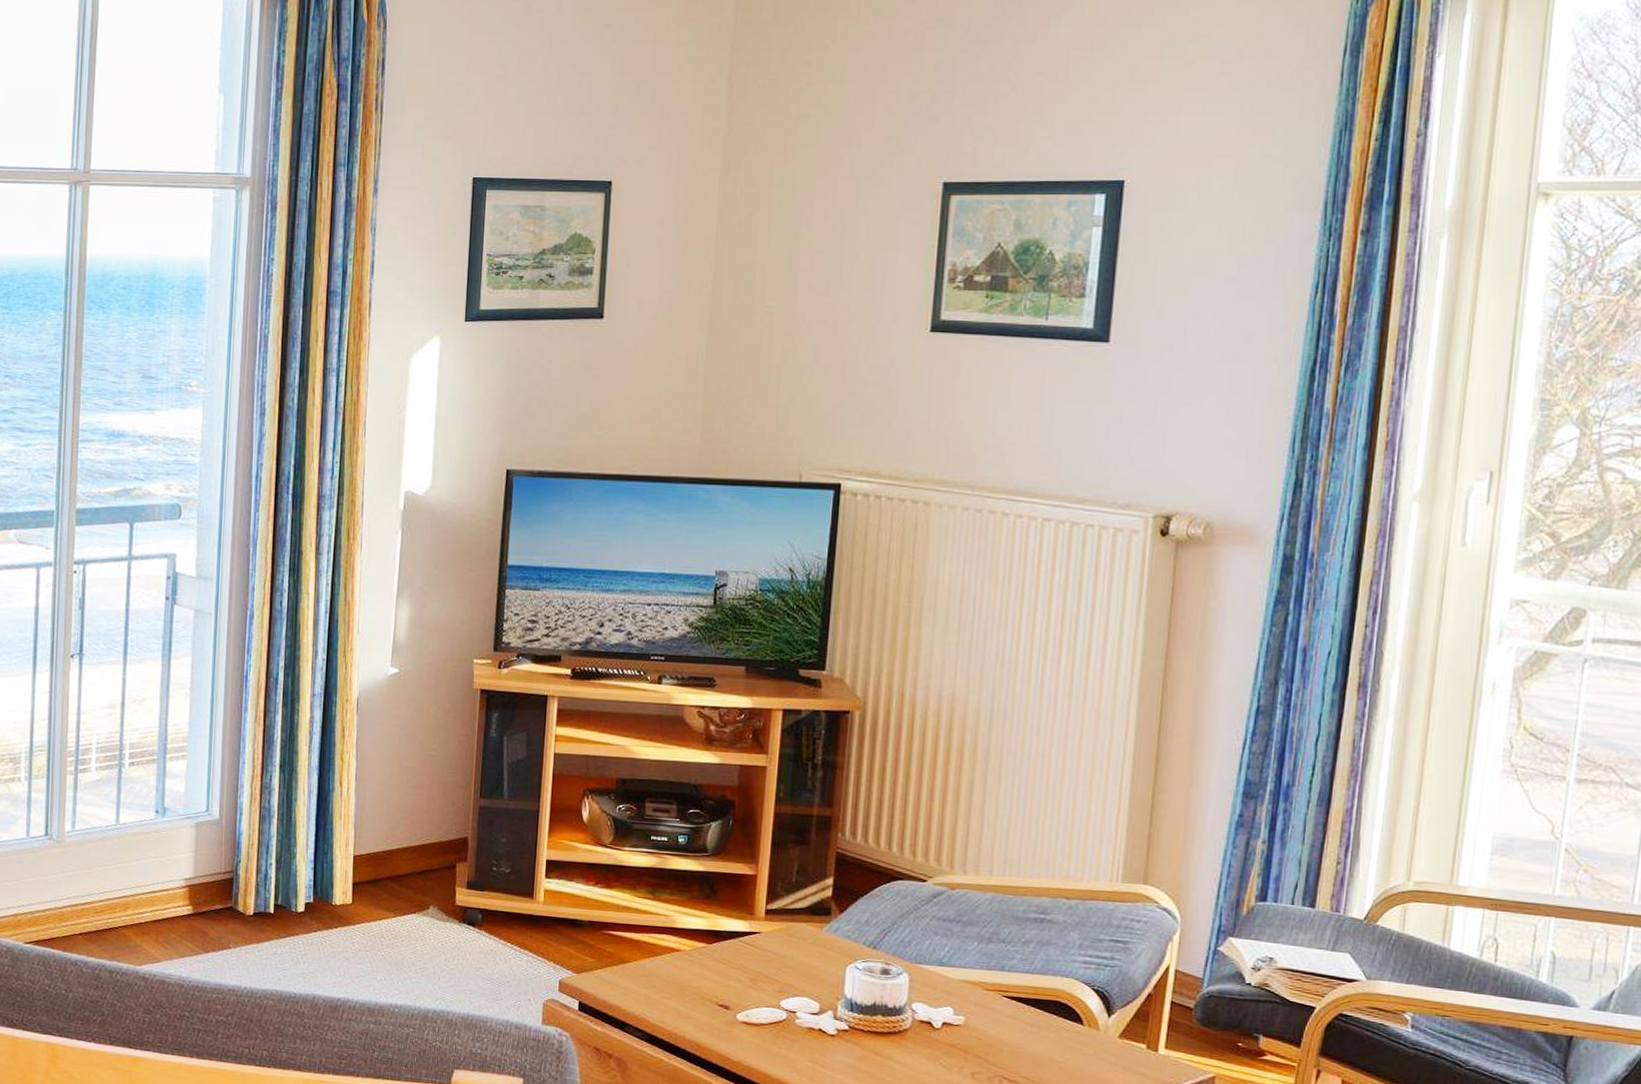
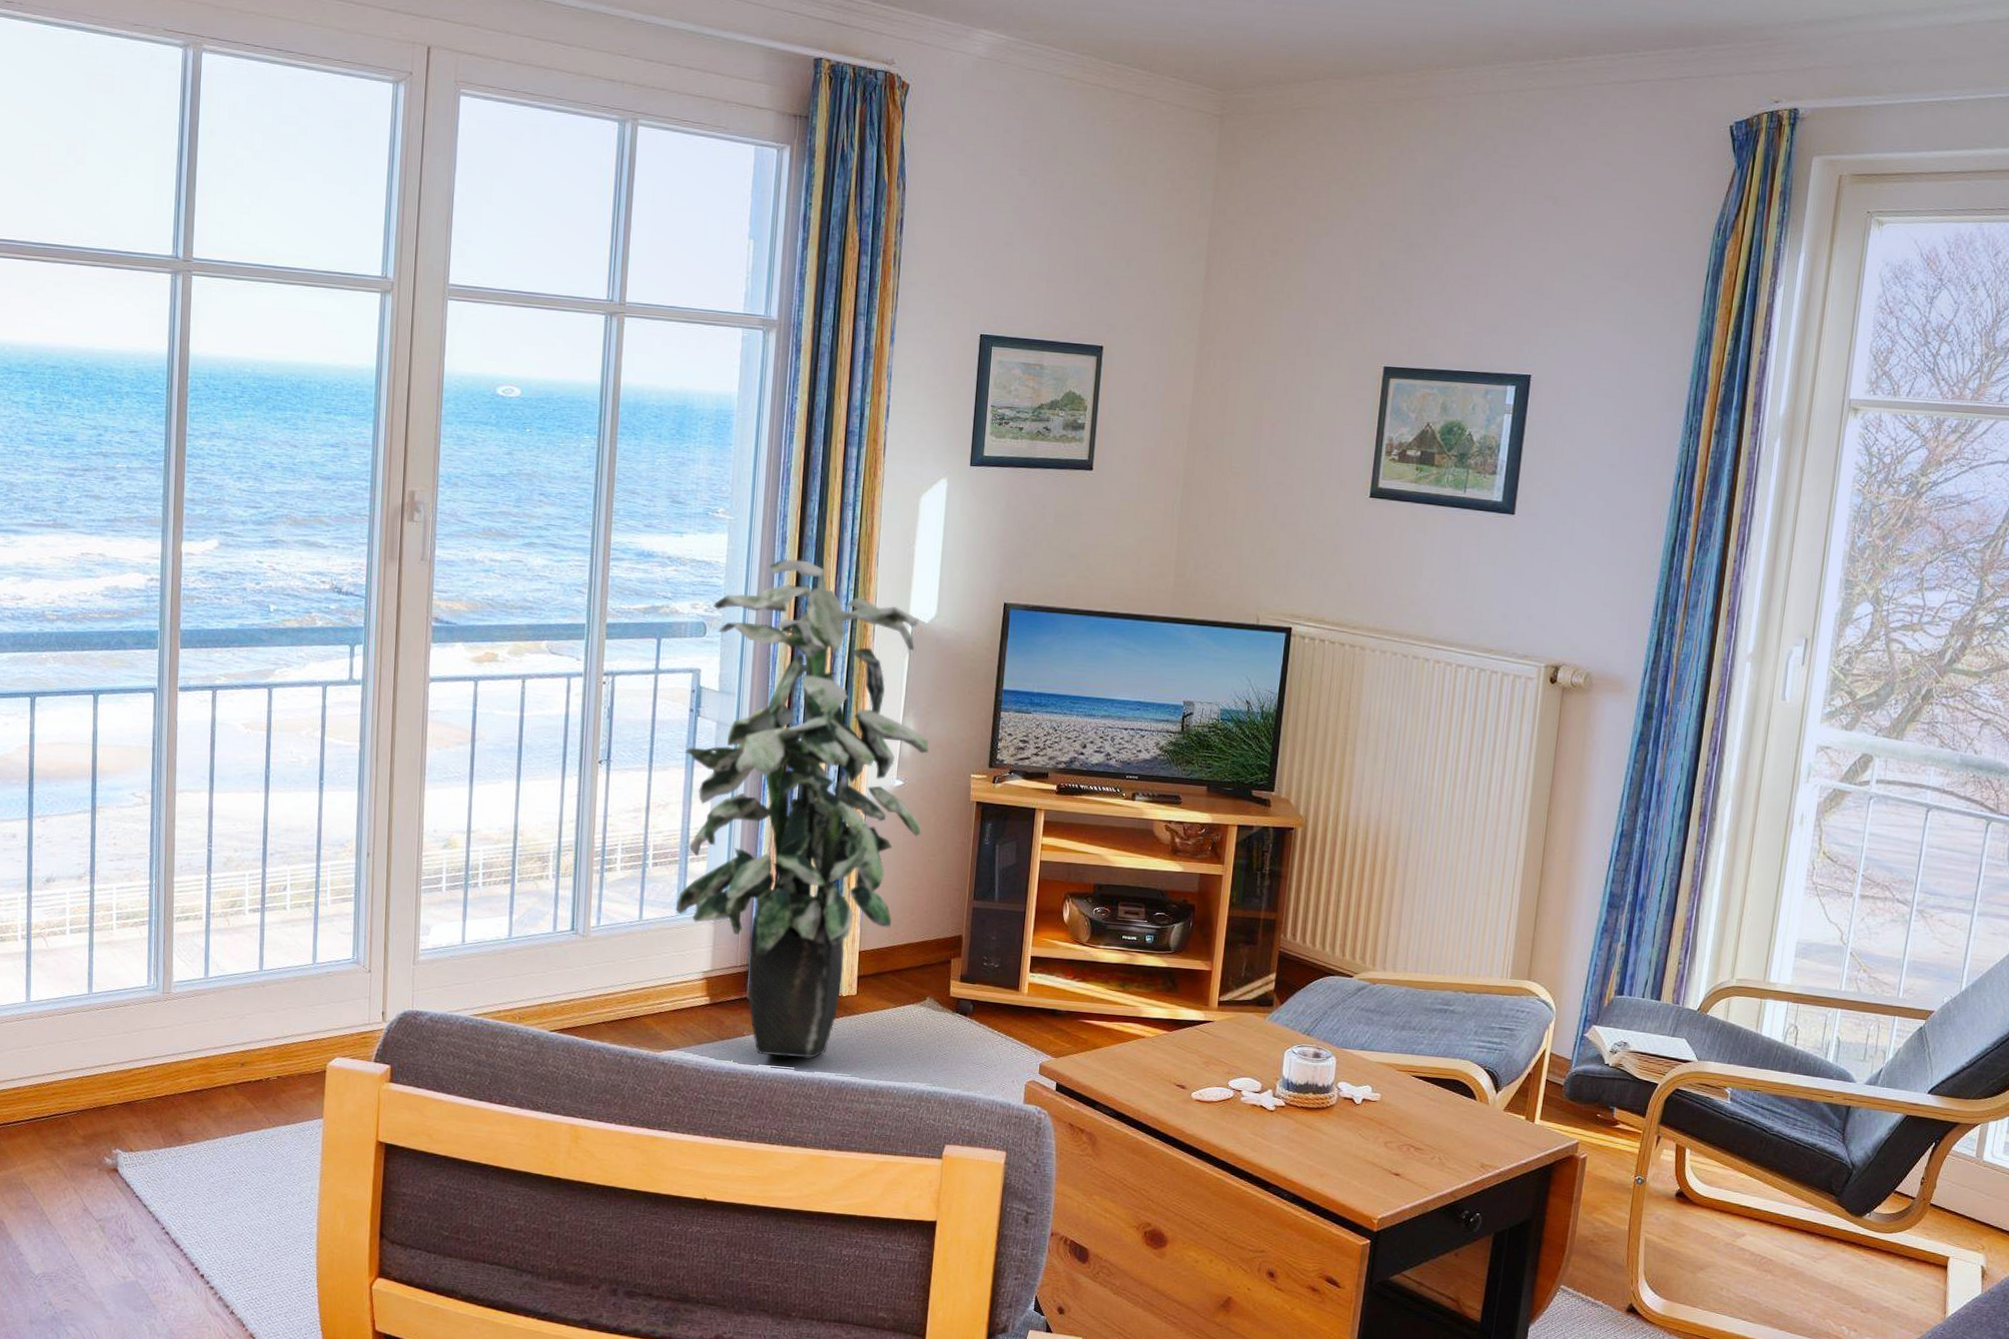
indoor plant: none [154,432,426,973] -> present [676,559,929,1058]

